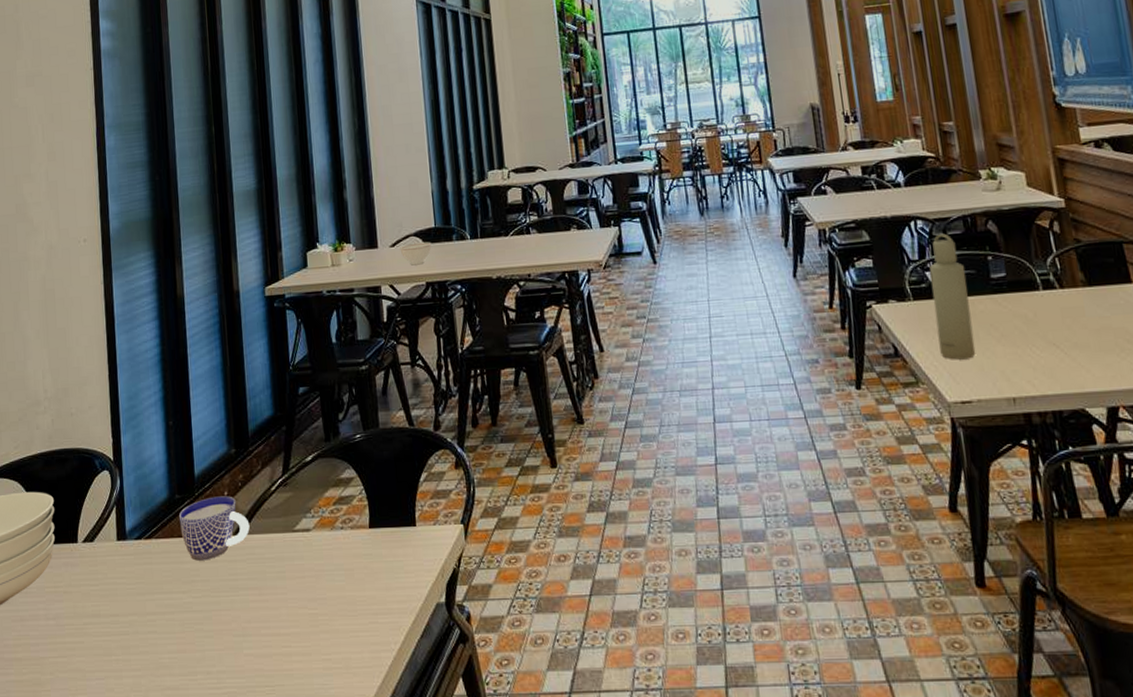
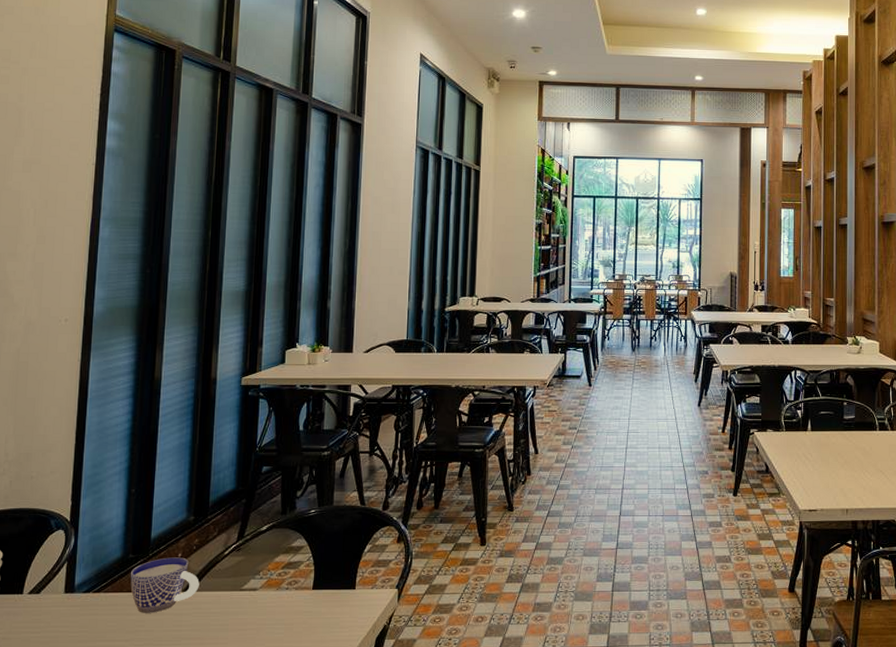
bowl: present [400,242,432,266] -> none [372,351,402,370]
bottle: present [929,233,976,360] -> none [799,382,826,478]

